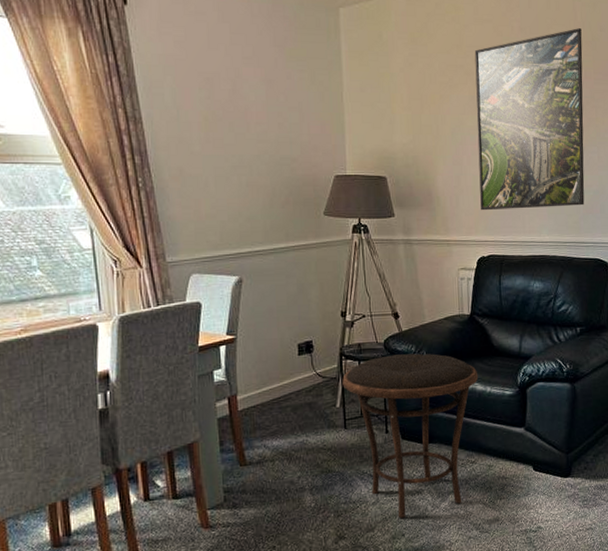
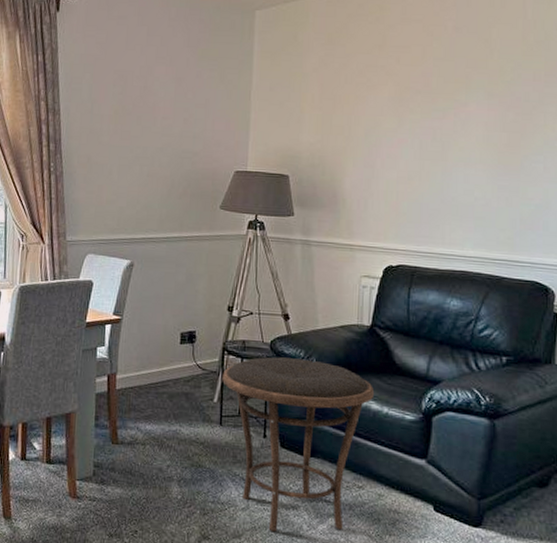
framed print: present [474,28,585,211] -> none [393,27,532,220]

